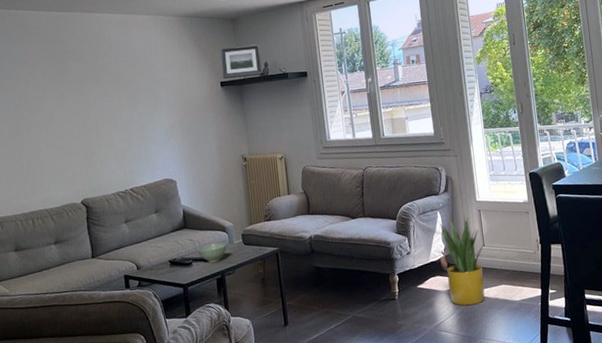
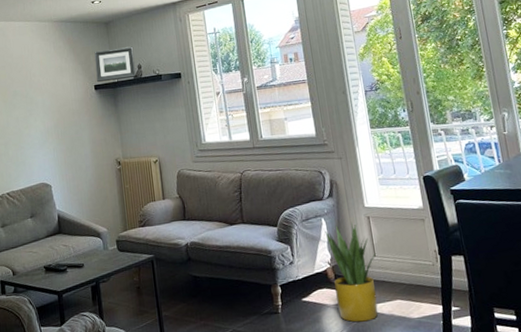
bowl: present [197,242,228,264] -> none [71,249,102,270]

